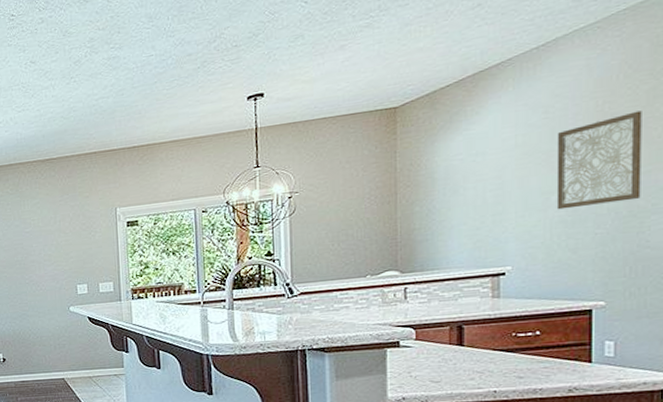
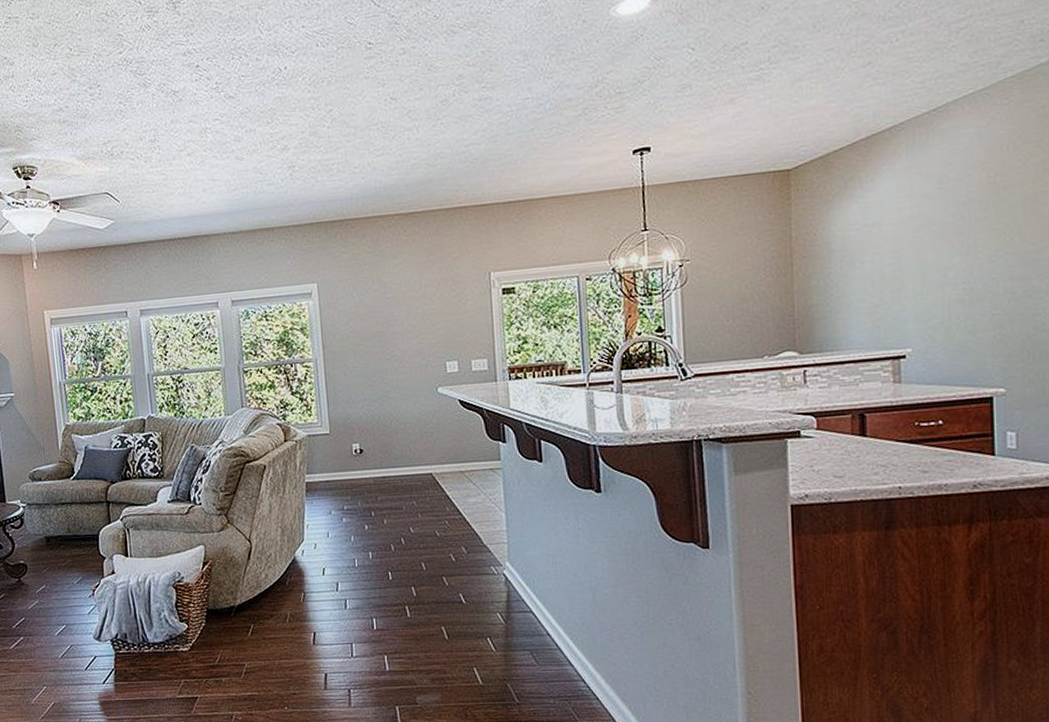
wall art: present [556,110,642,210] -> none [951,184,1035,288]

